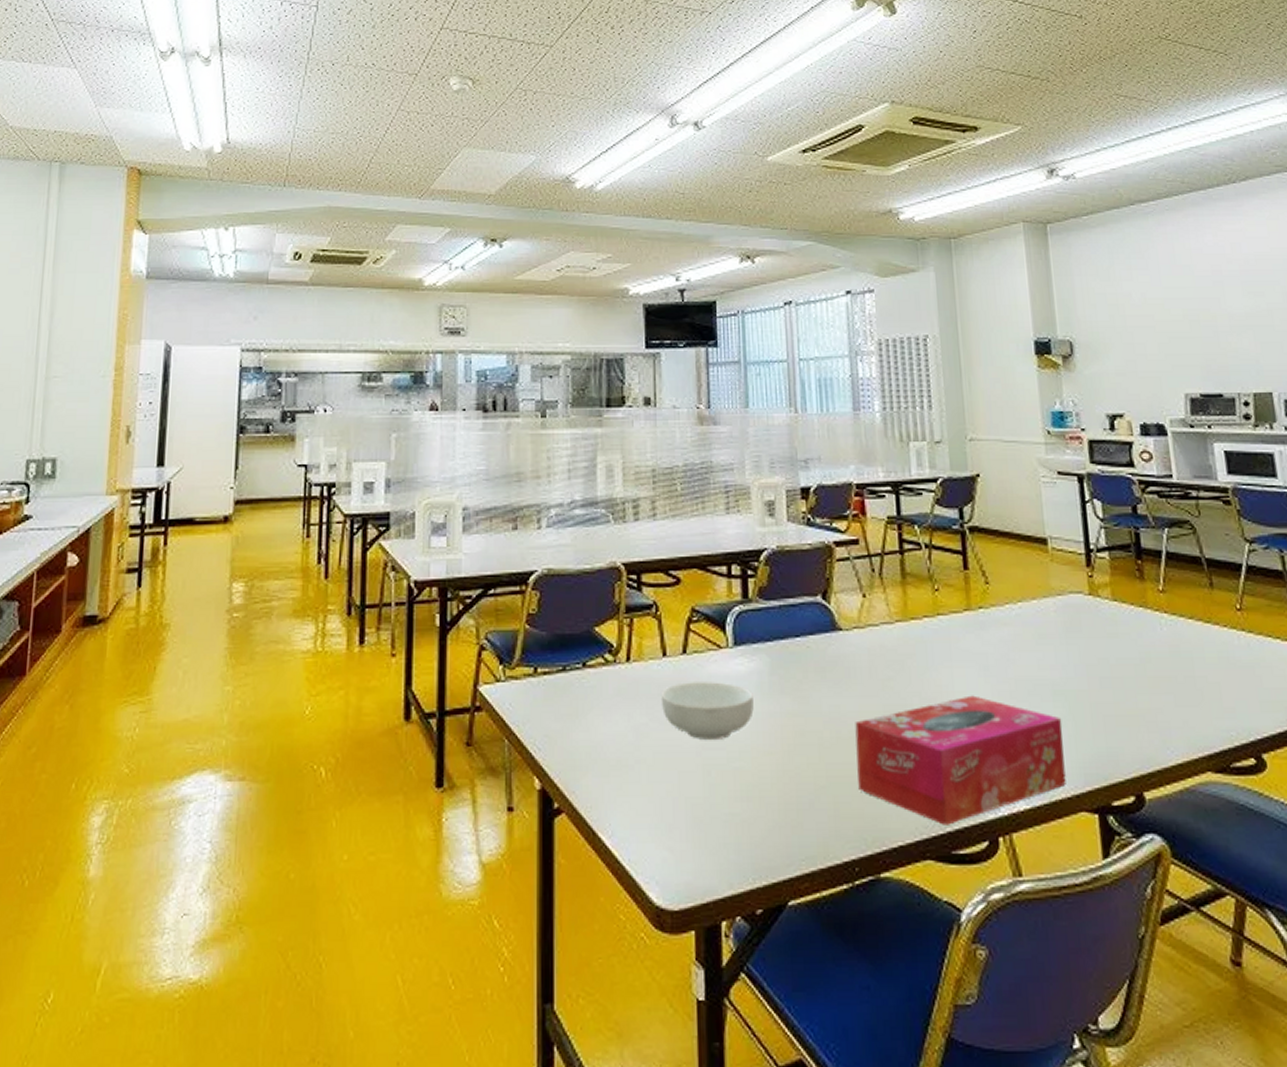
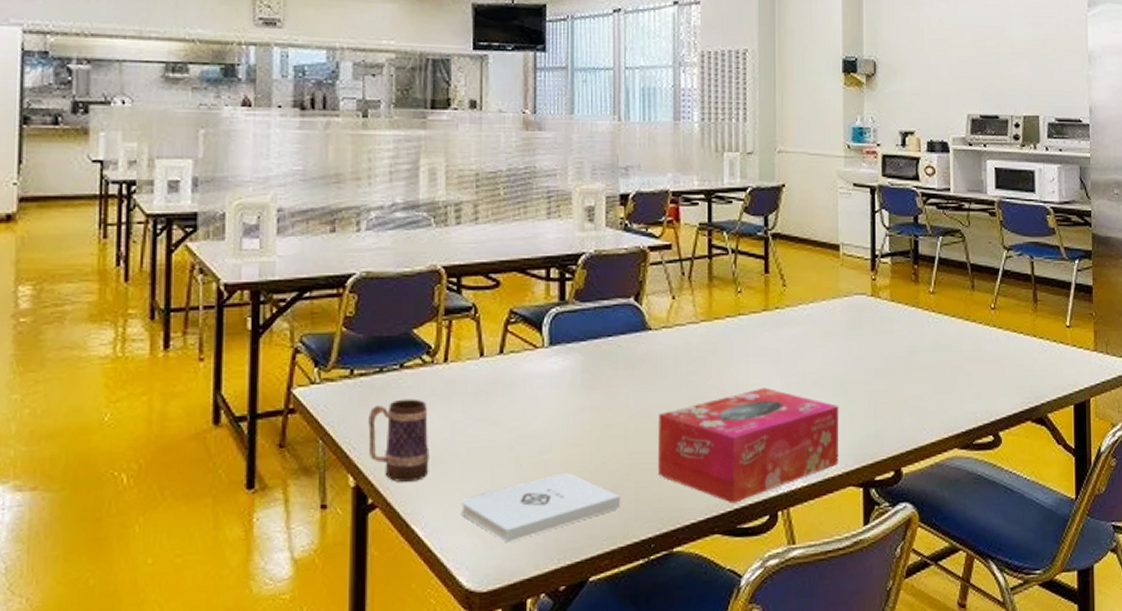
mug: none [553,699,615,788] -> present [368,398,429,483]
notepad: none [648,783,819,858] -> present [460,472,621,543]
cereal bowl: present [660,682,754,741] -> none [476,380,566,435]

